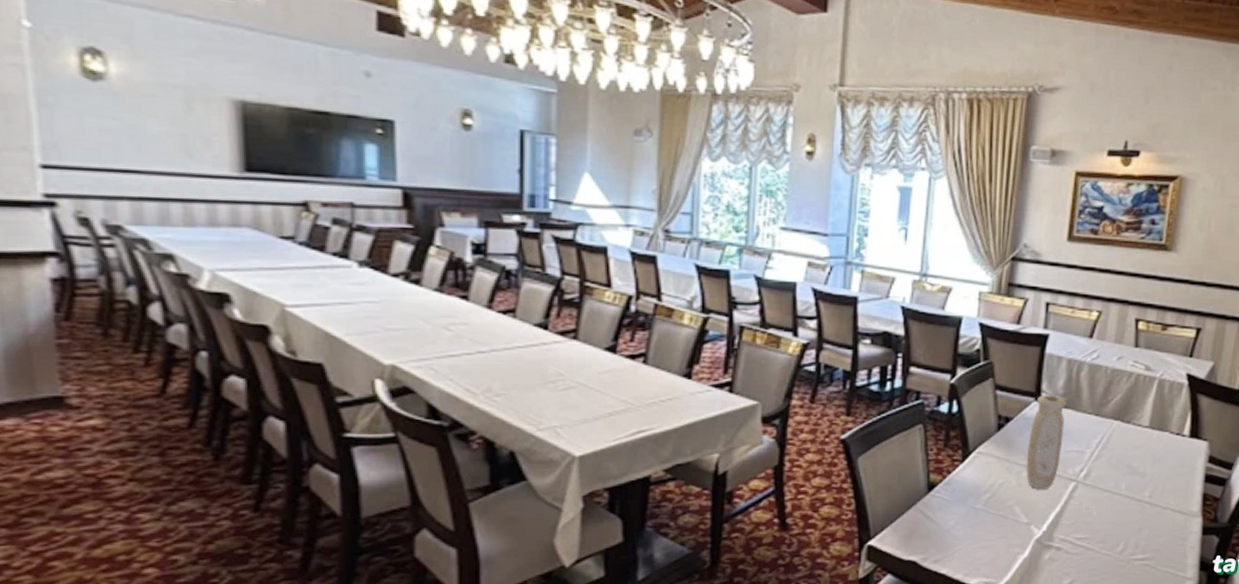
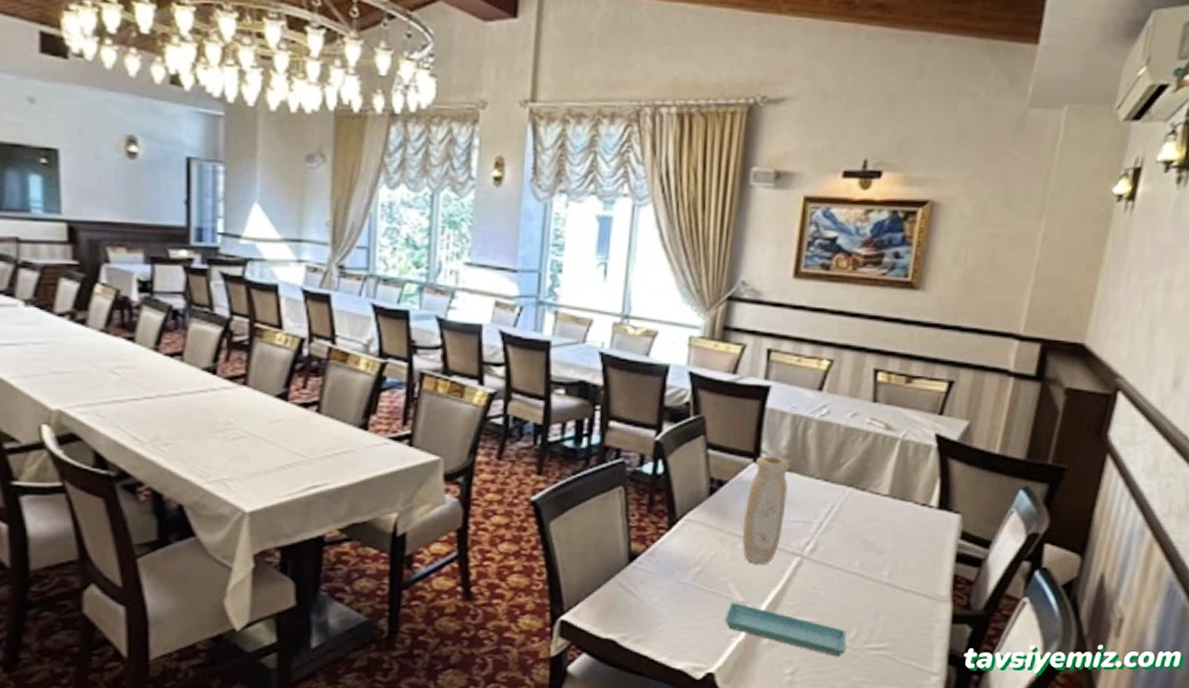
saucer: none [1011,523,1115,568] -> present [724,601,846,657]

